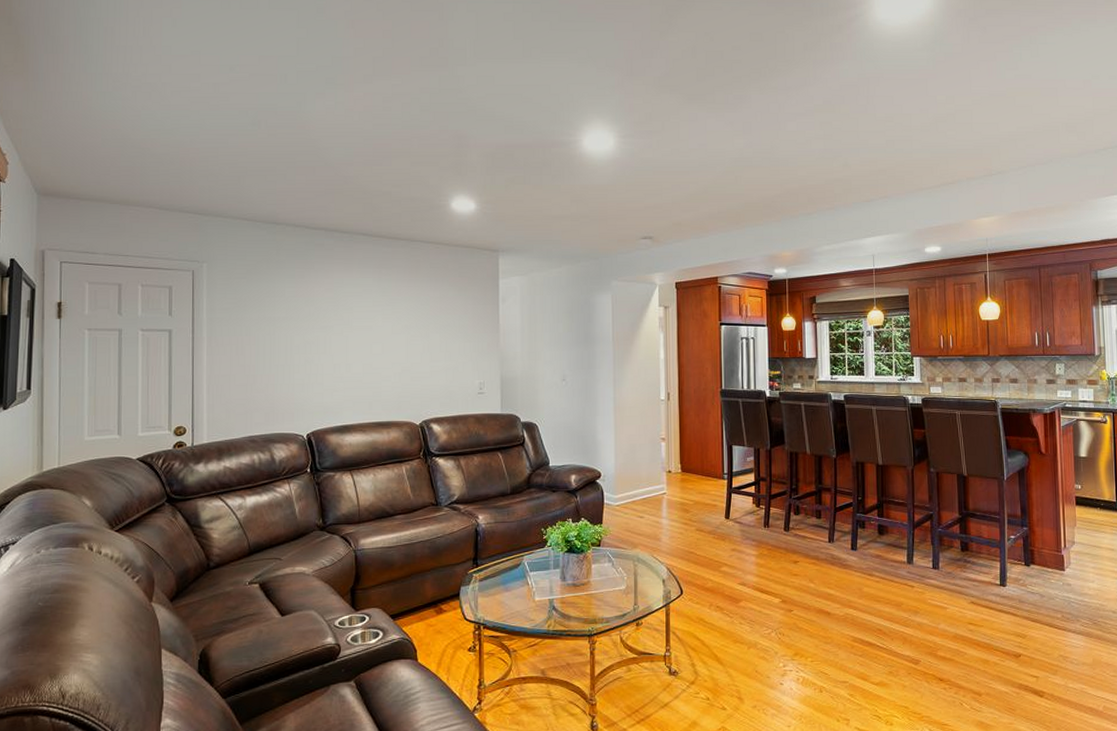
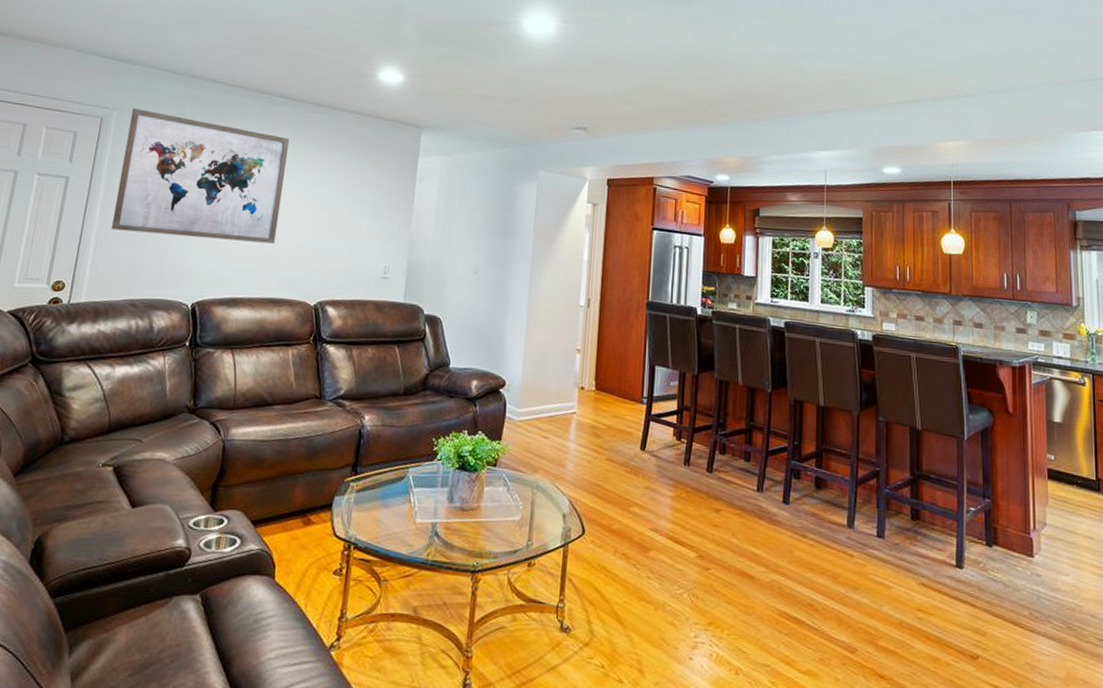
wall art: none [220,259,376,375] -> present [111,108,290,244]

